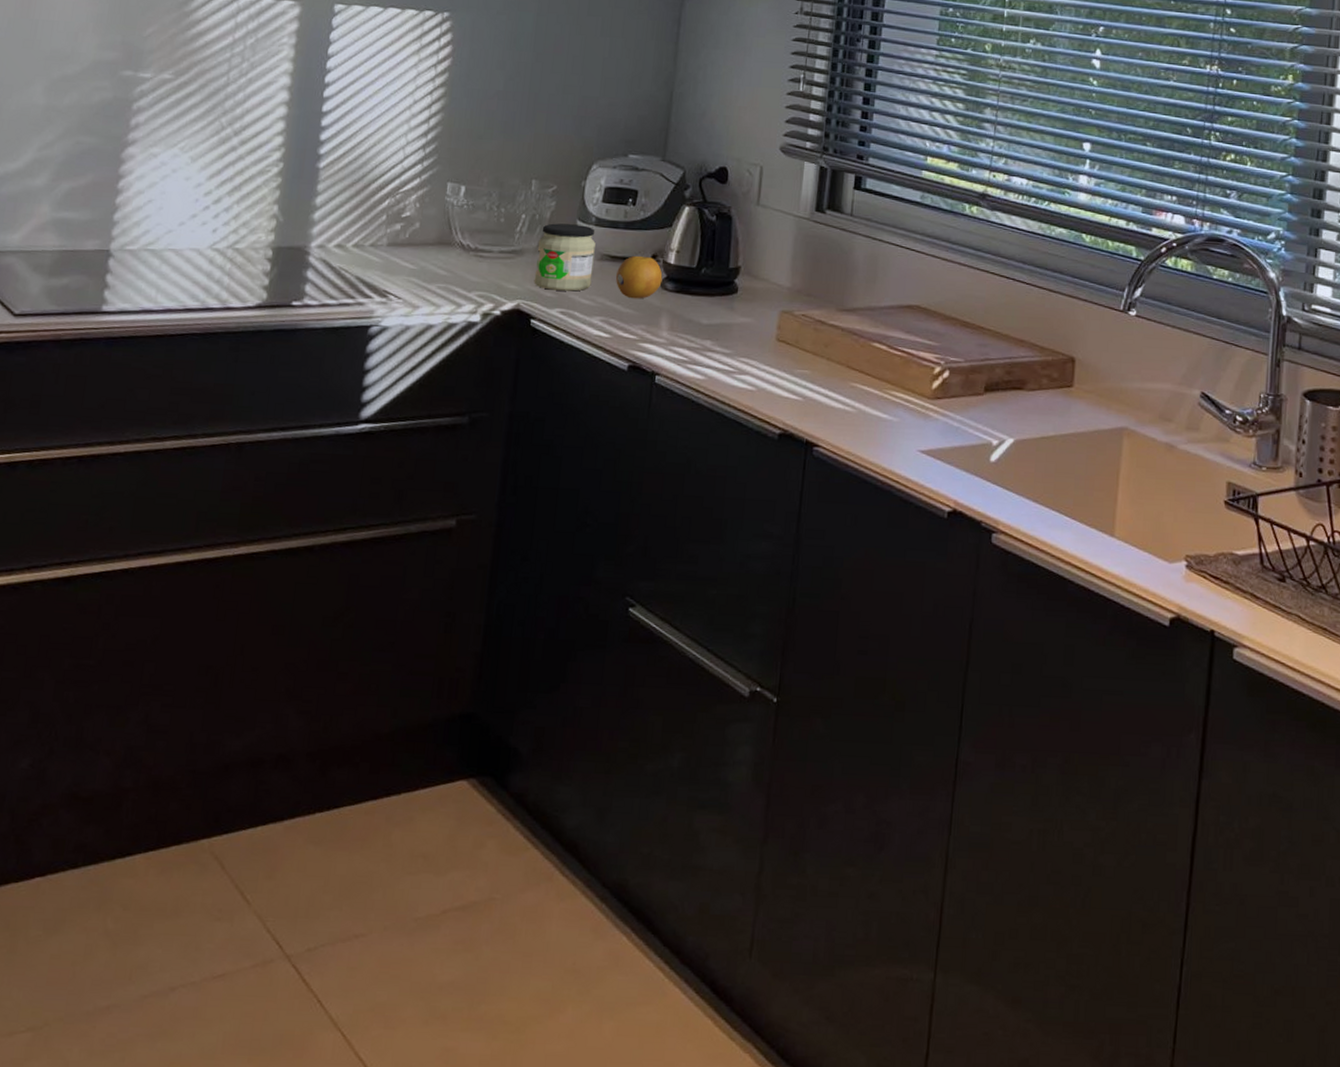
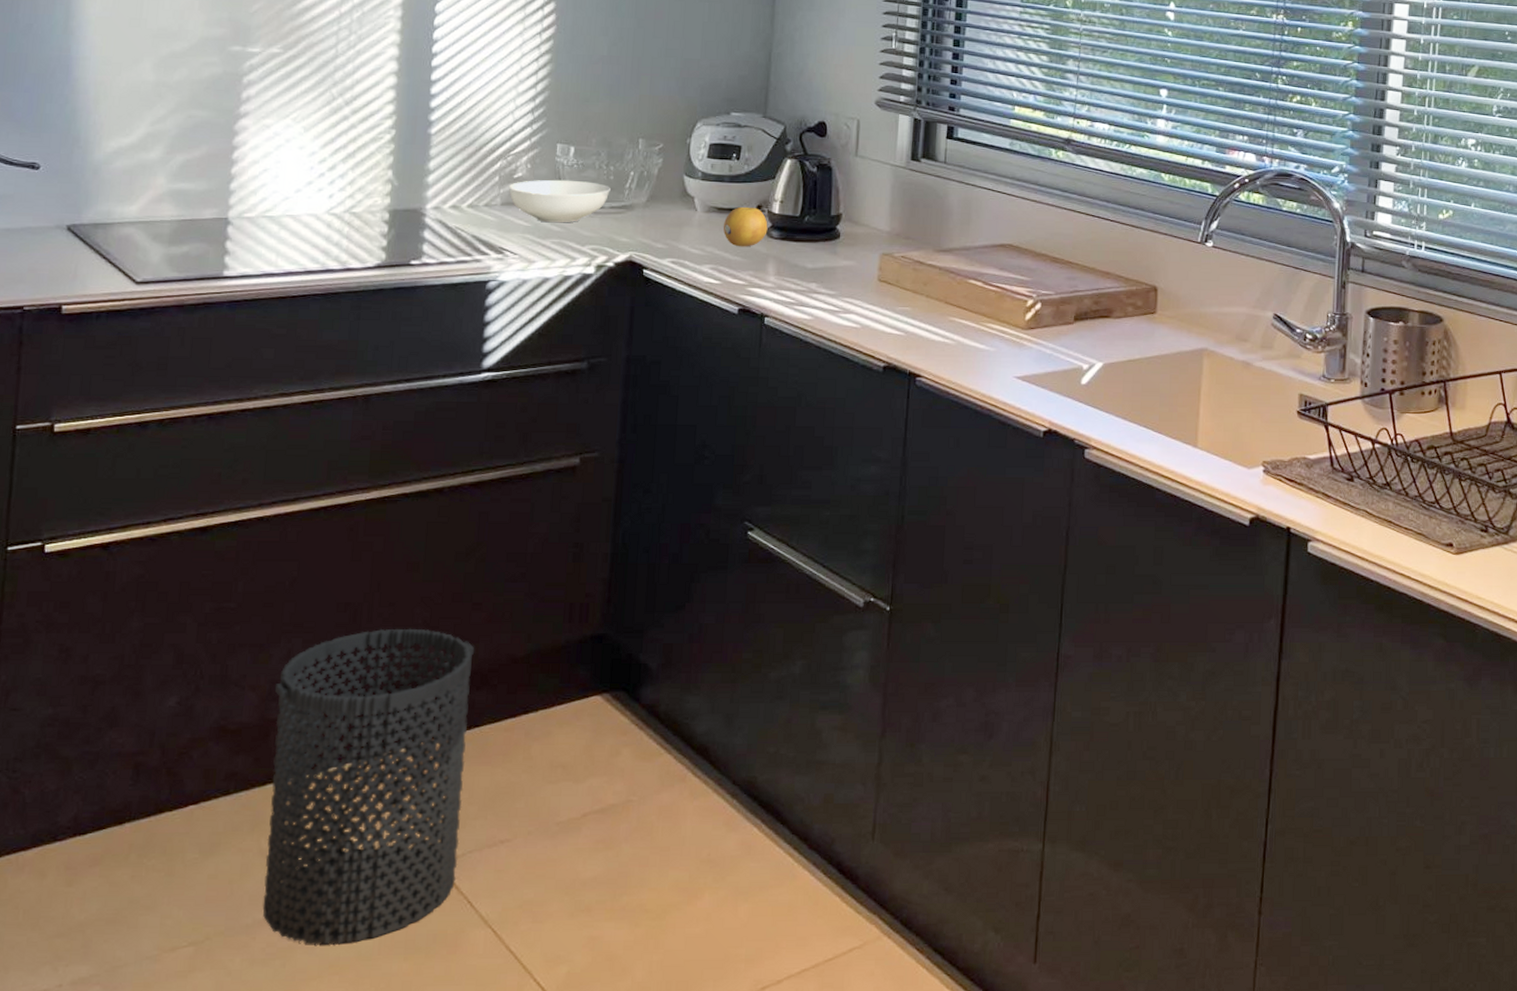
trash can: none [104,696,338,1039] -> present [262,628,475,945]
bowl: none [395,220,502,267] -> present [508,179,612,223]
jar: present [534,223,596,291] -> none [644,179,703,242]

